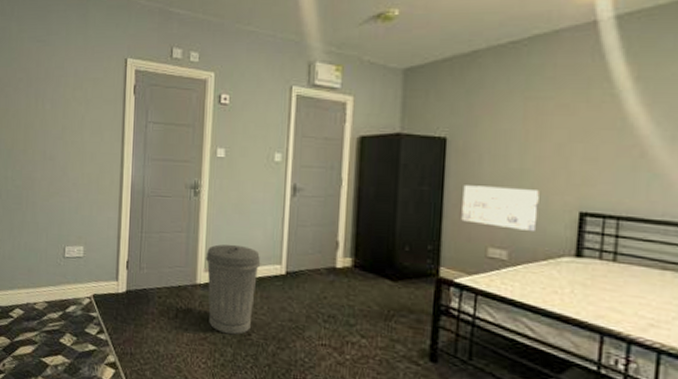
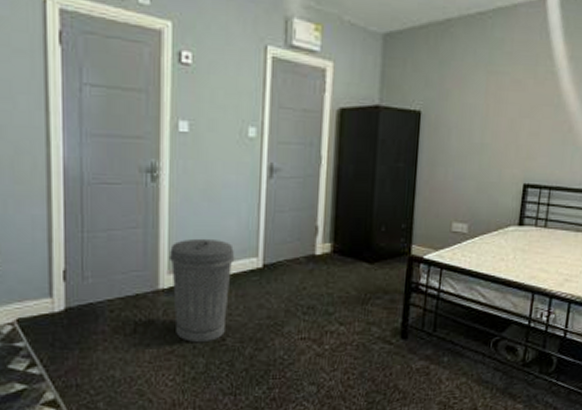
wall art: present [461,185,539,231] -> none [431,161,495,204]

